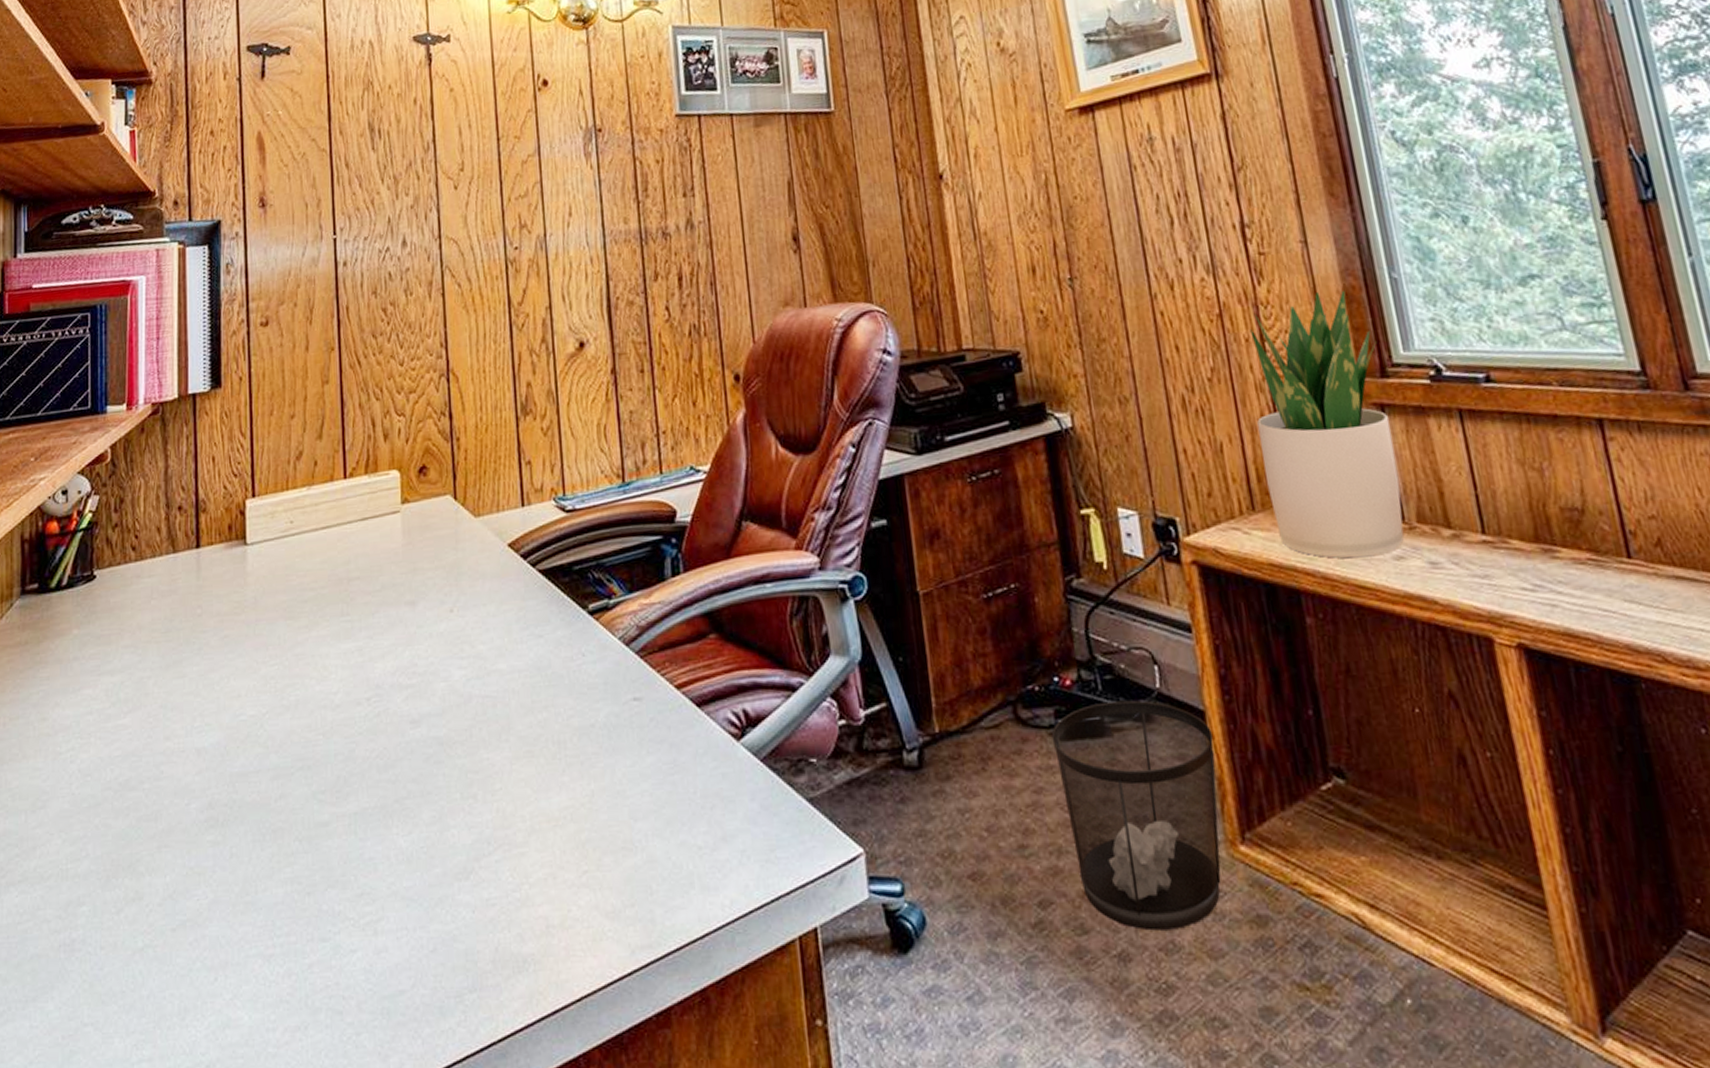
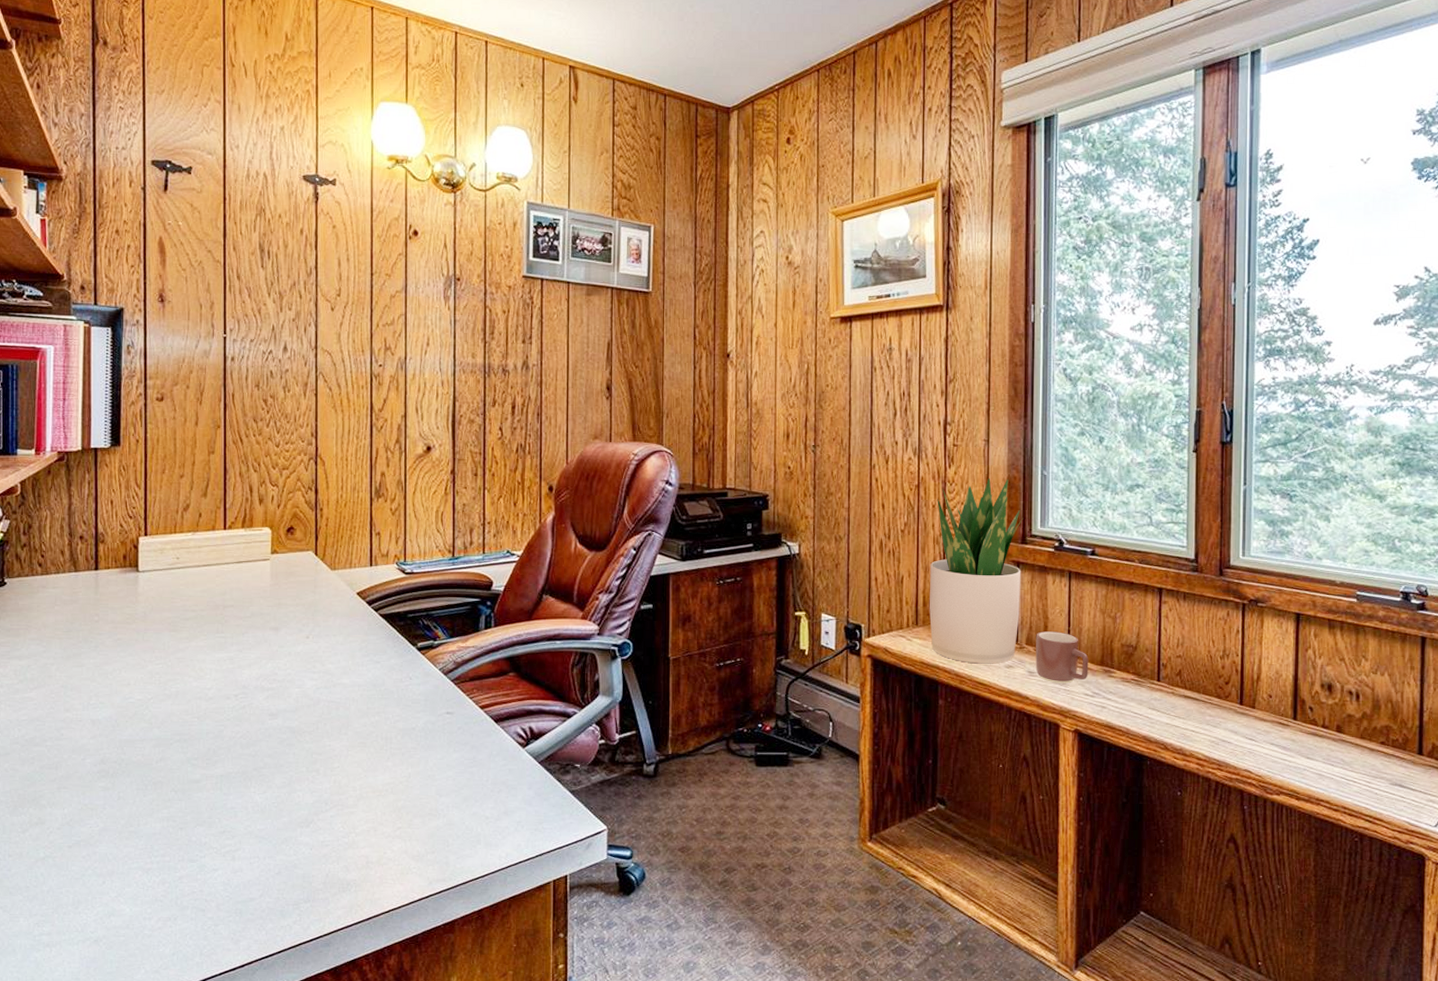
waste bin: present [1051,700,1221,931] -> none [751,743,862,891]
mug: none [1429,498,1520,577] -> present [1035,631,1089,684]

